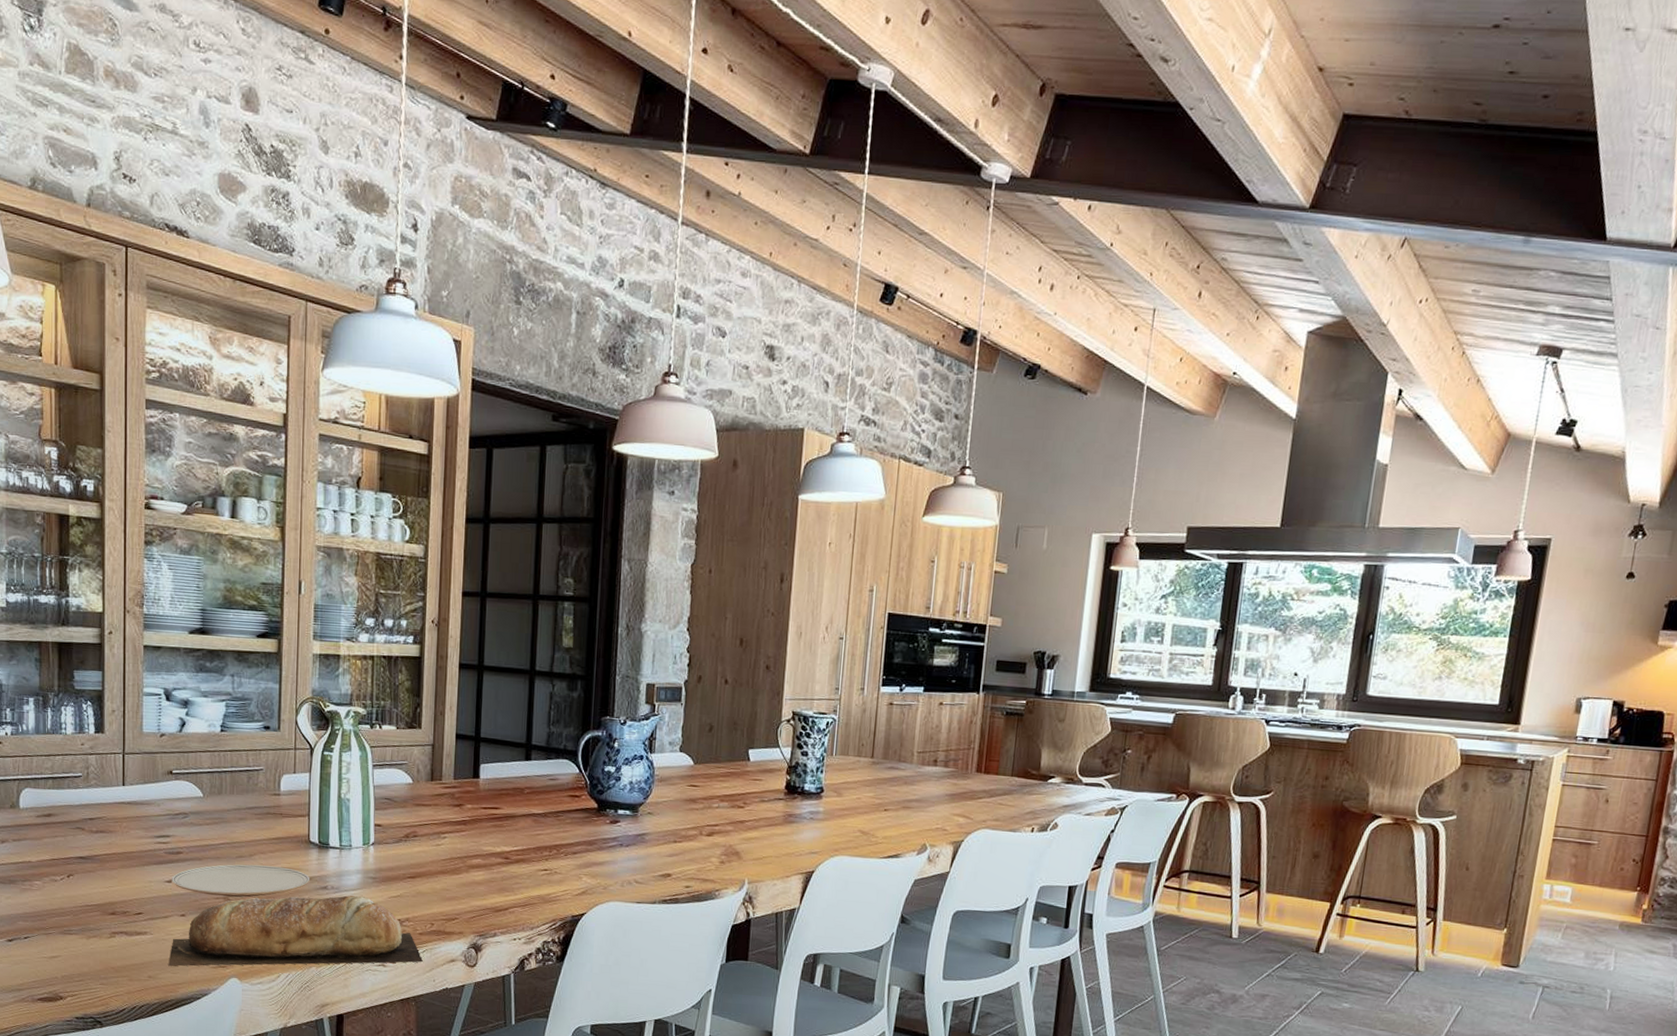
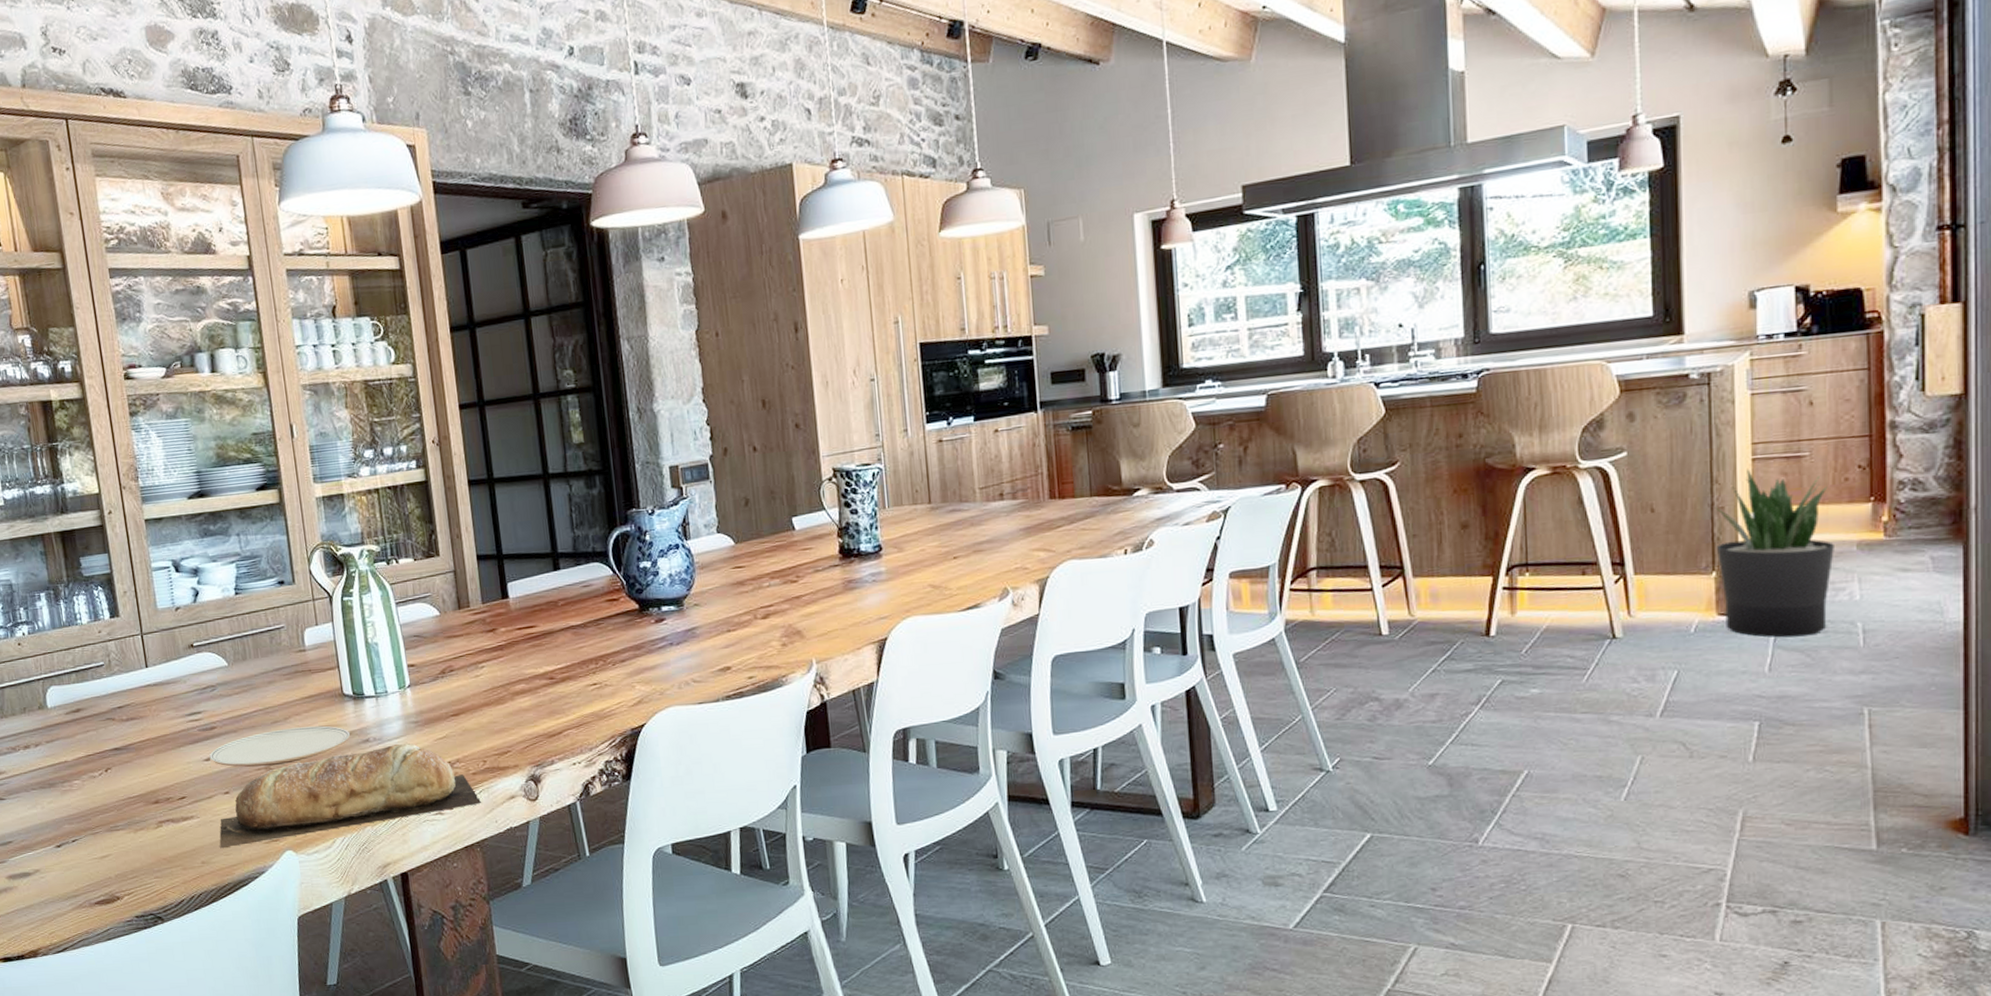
planter: none [1506,847,1607,994] -> present [1714,469,1834,637]

